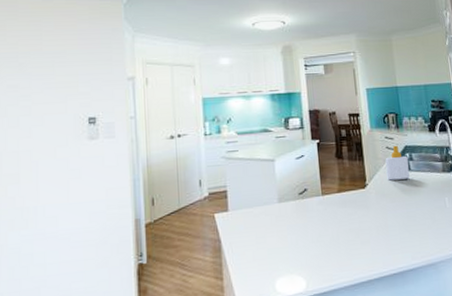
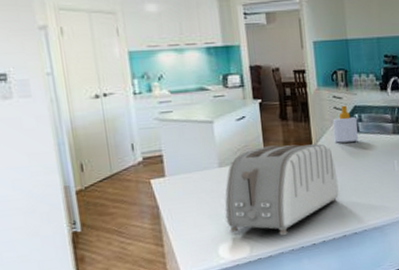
toaster: none [282,181,393,272] -> present [224,144,339,236]

